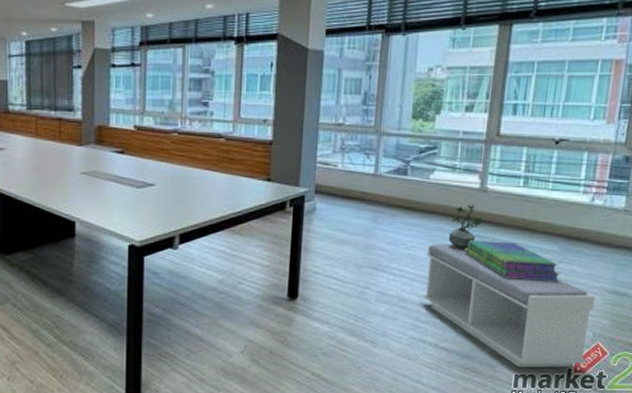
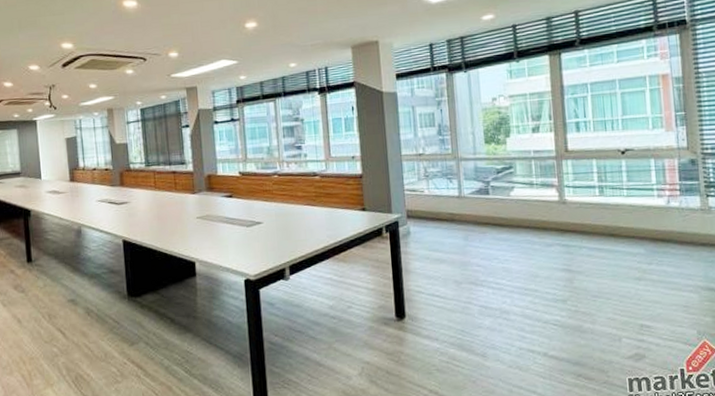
bench: present [423,243,596,367] -> none [520,254,697,371]
potted plant: present [448,204,483,250] -> none [537,216,568,260]
stack of books: present [464,241,561,281] -> none [555,248,653,284]

